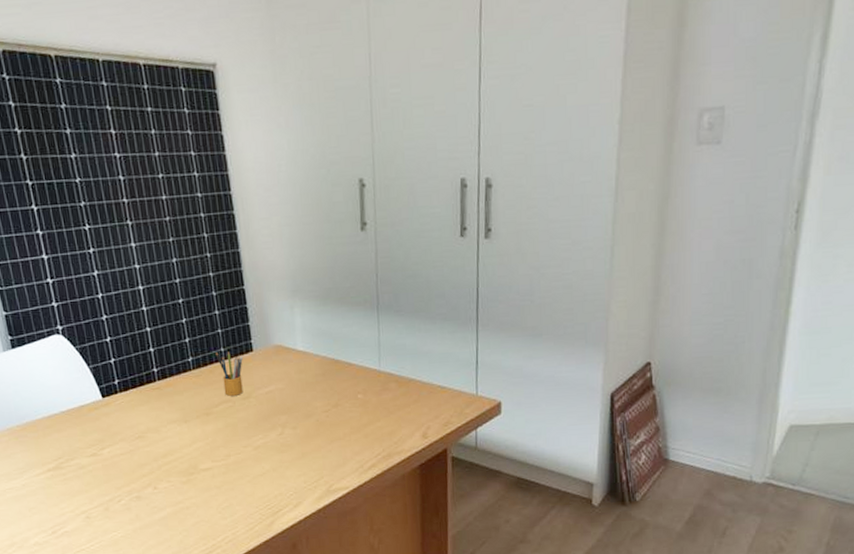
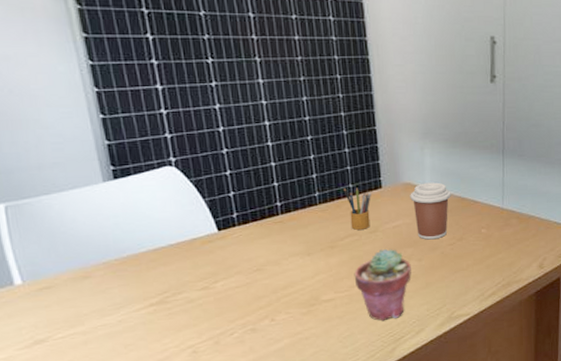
potted succulent: none [229,416,287,493] -> present [354,249,412,321]
coffee cup: none [281,344,324,407] -> present [410,182,451,240]

